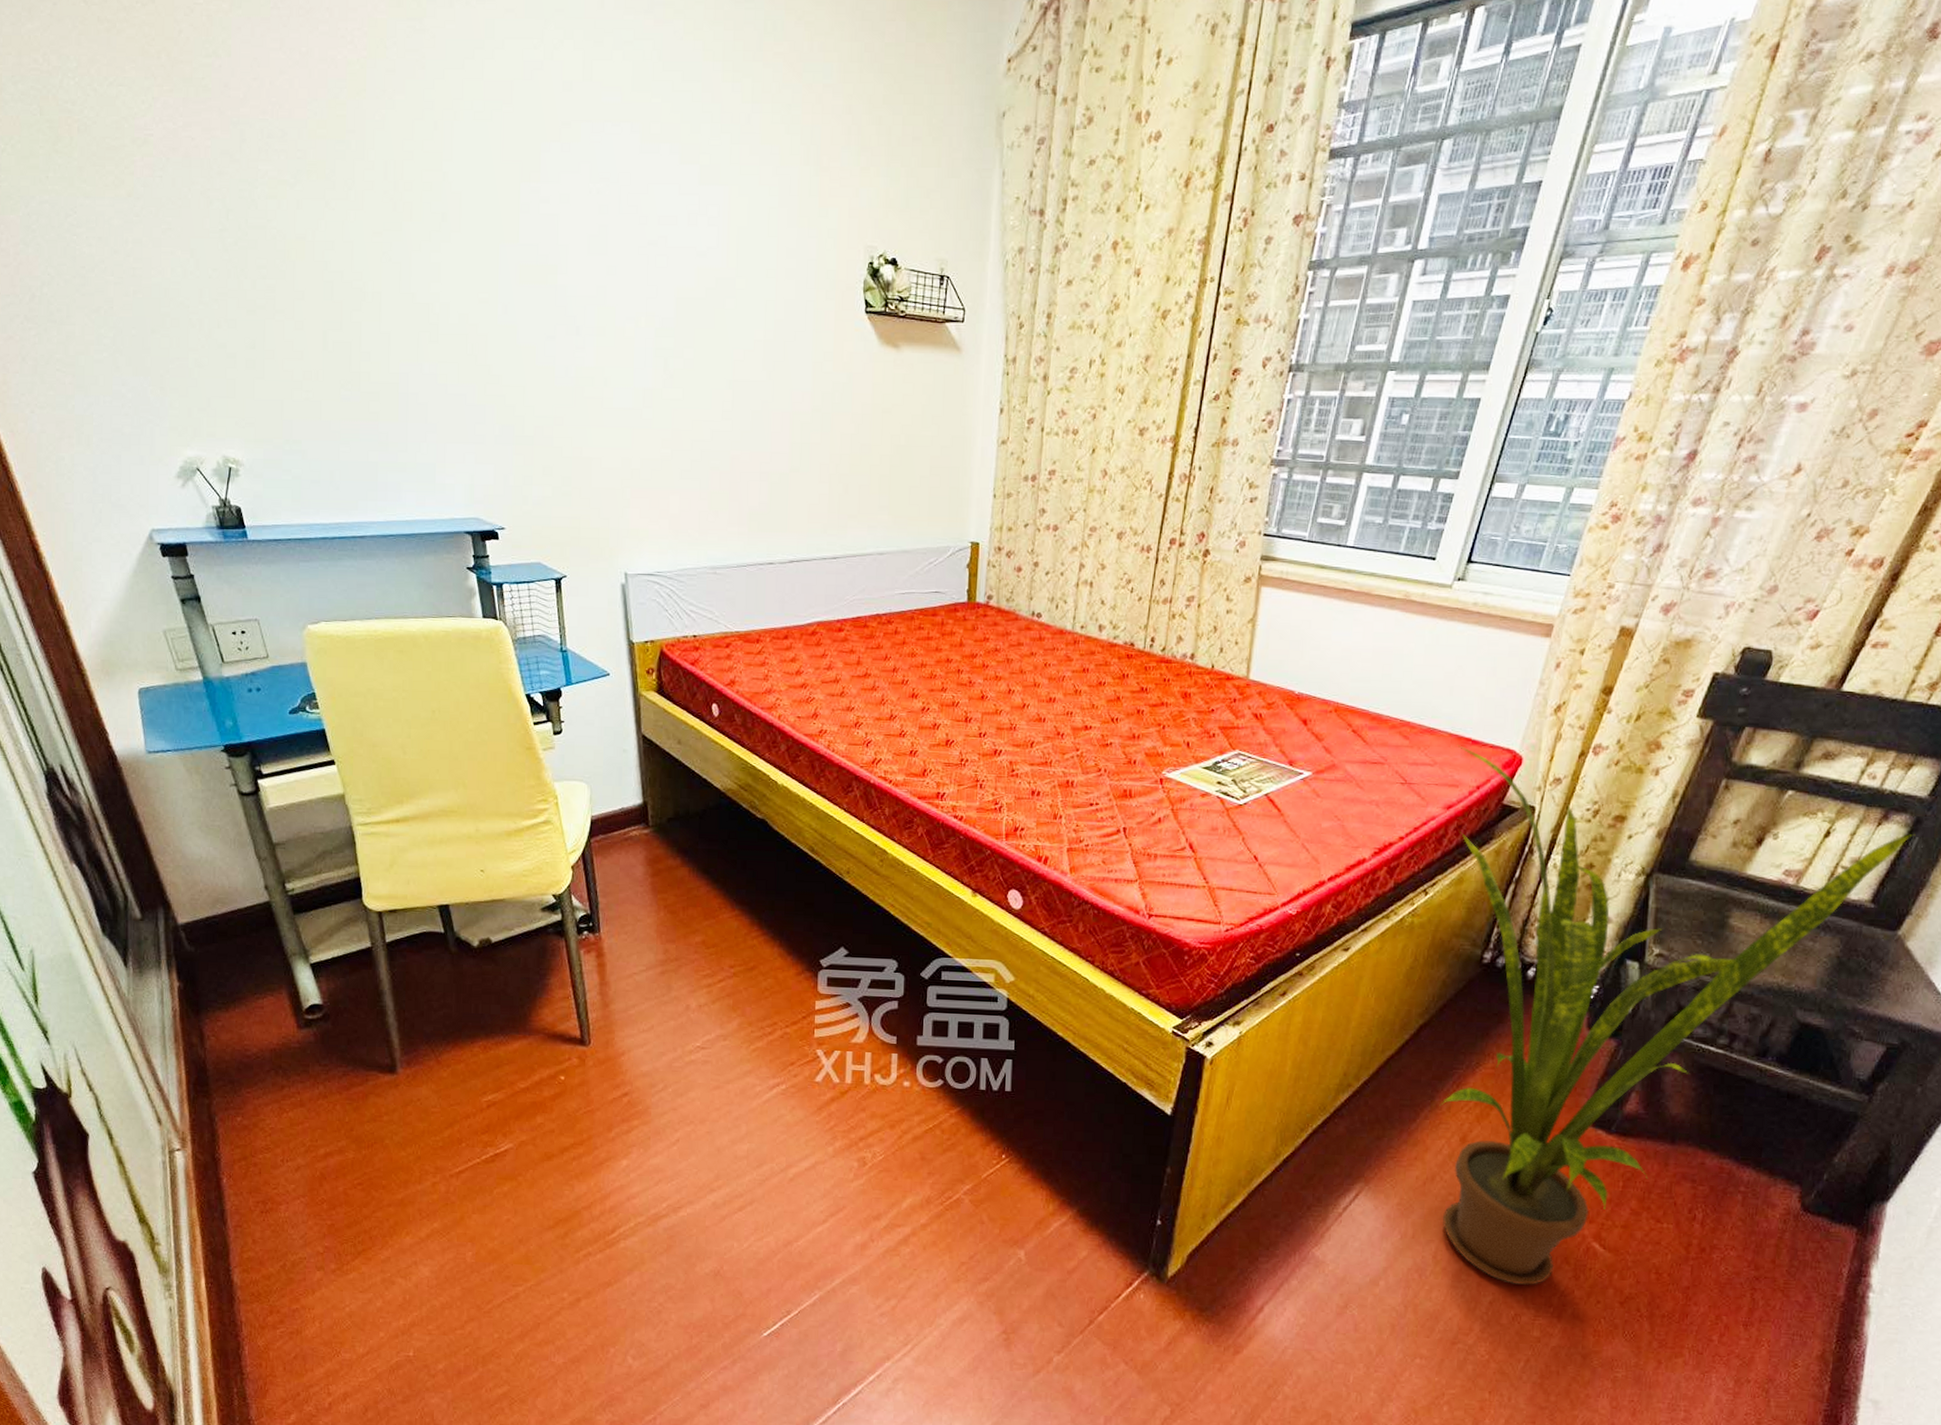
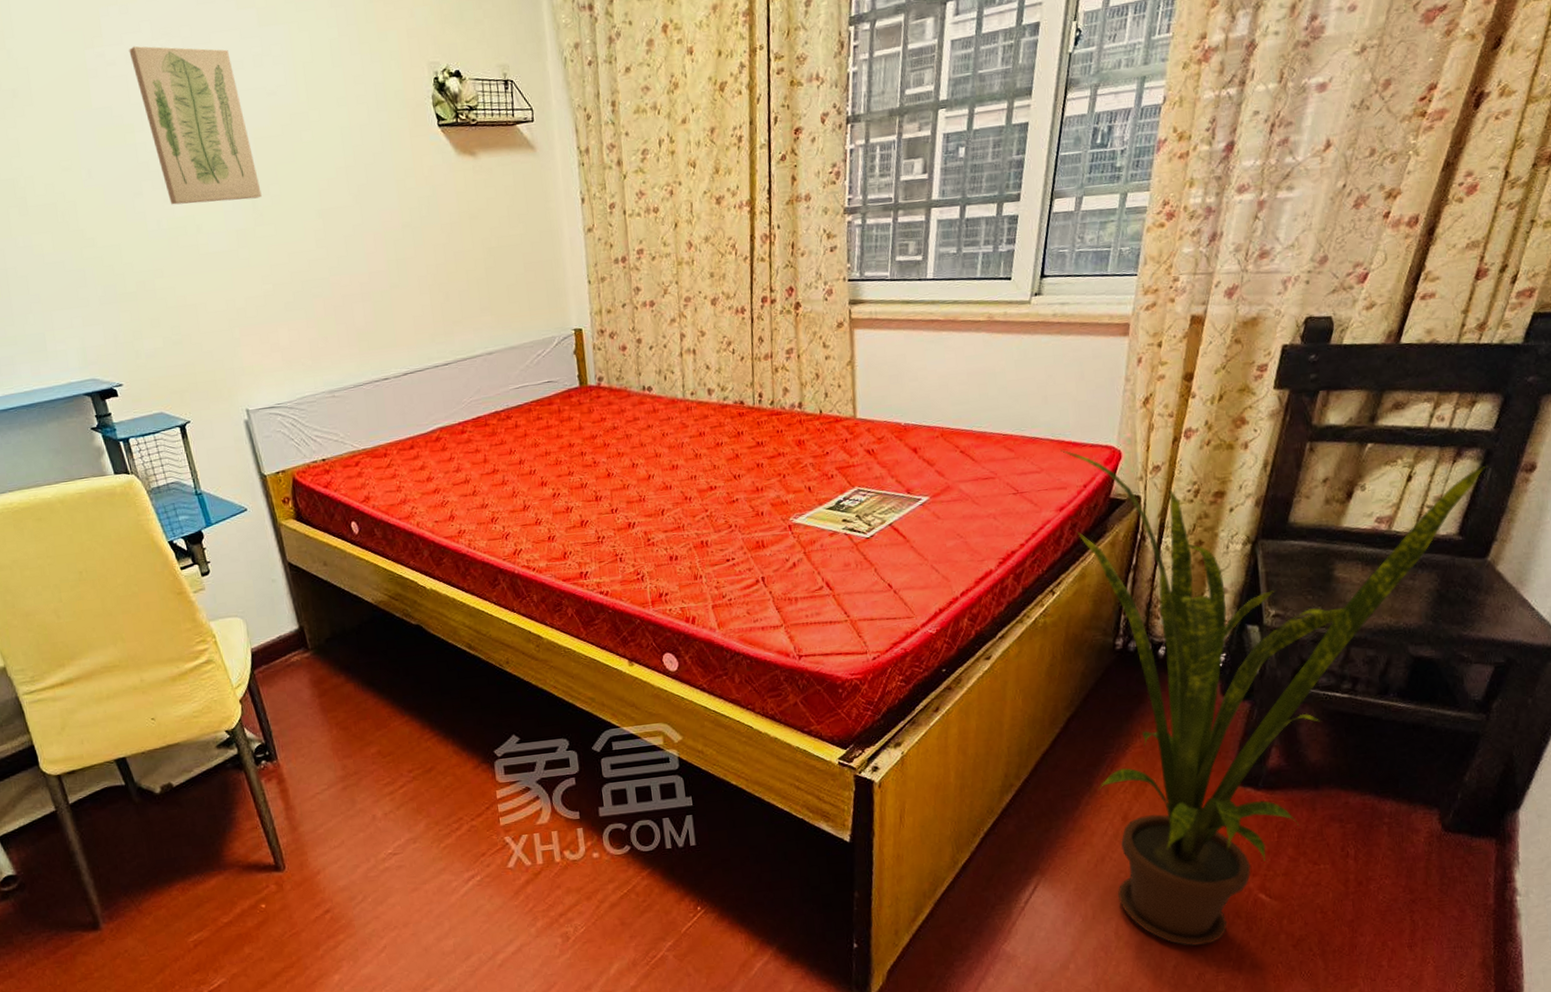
wall art: none [564,186,675,359] -> present [129,46,262,205]

